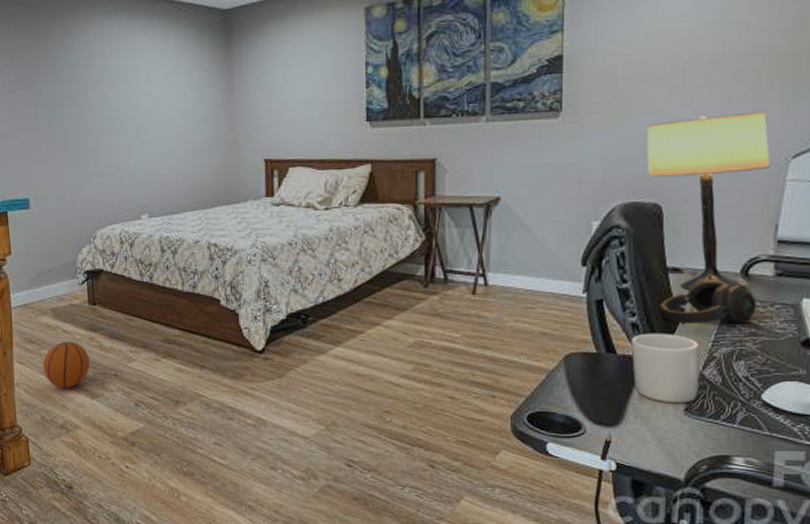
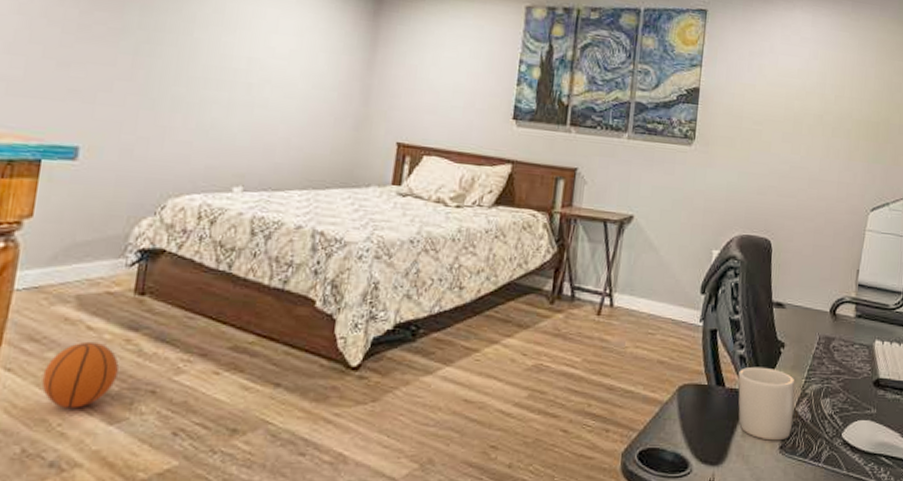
table lamp: present [646,111,771,290] -> none [761,163,855,327]
headphones: present [660,274,757,324] -> none [764,311,842,360]

